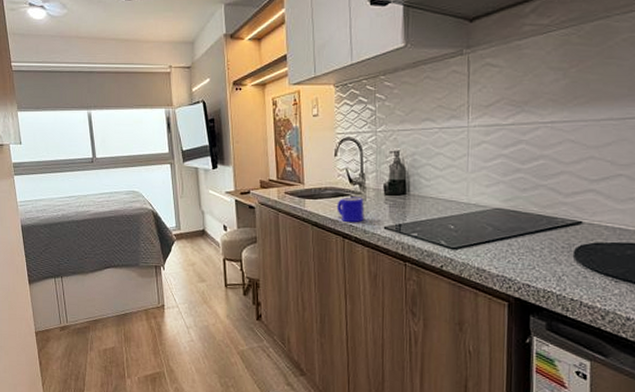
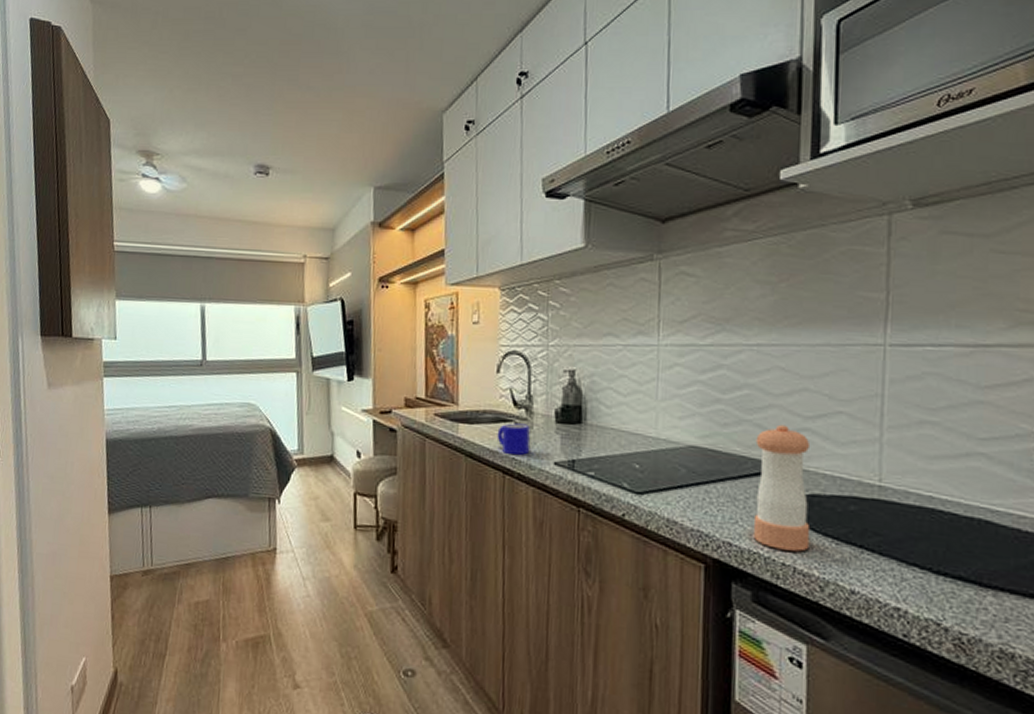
pepper shaker: none [547,187,595,289] -> present [753,424,811,552]

